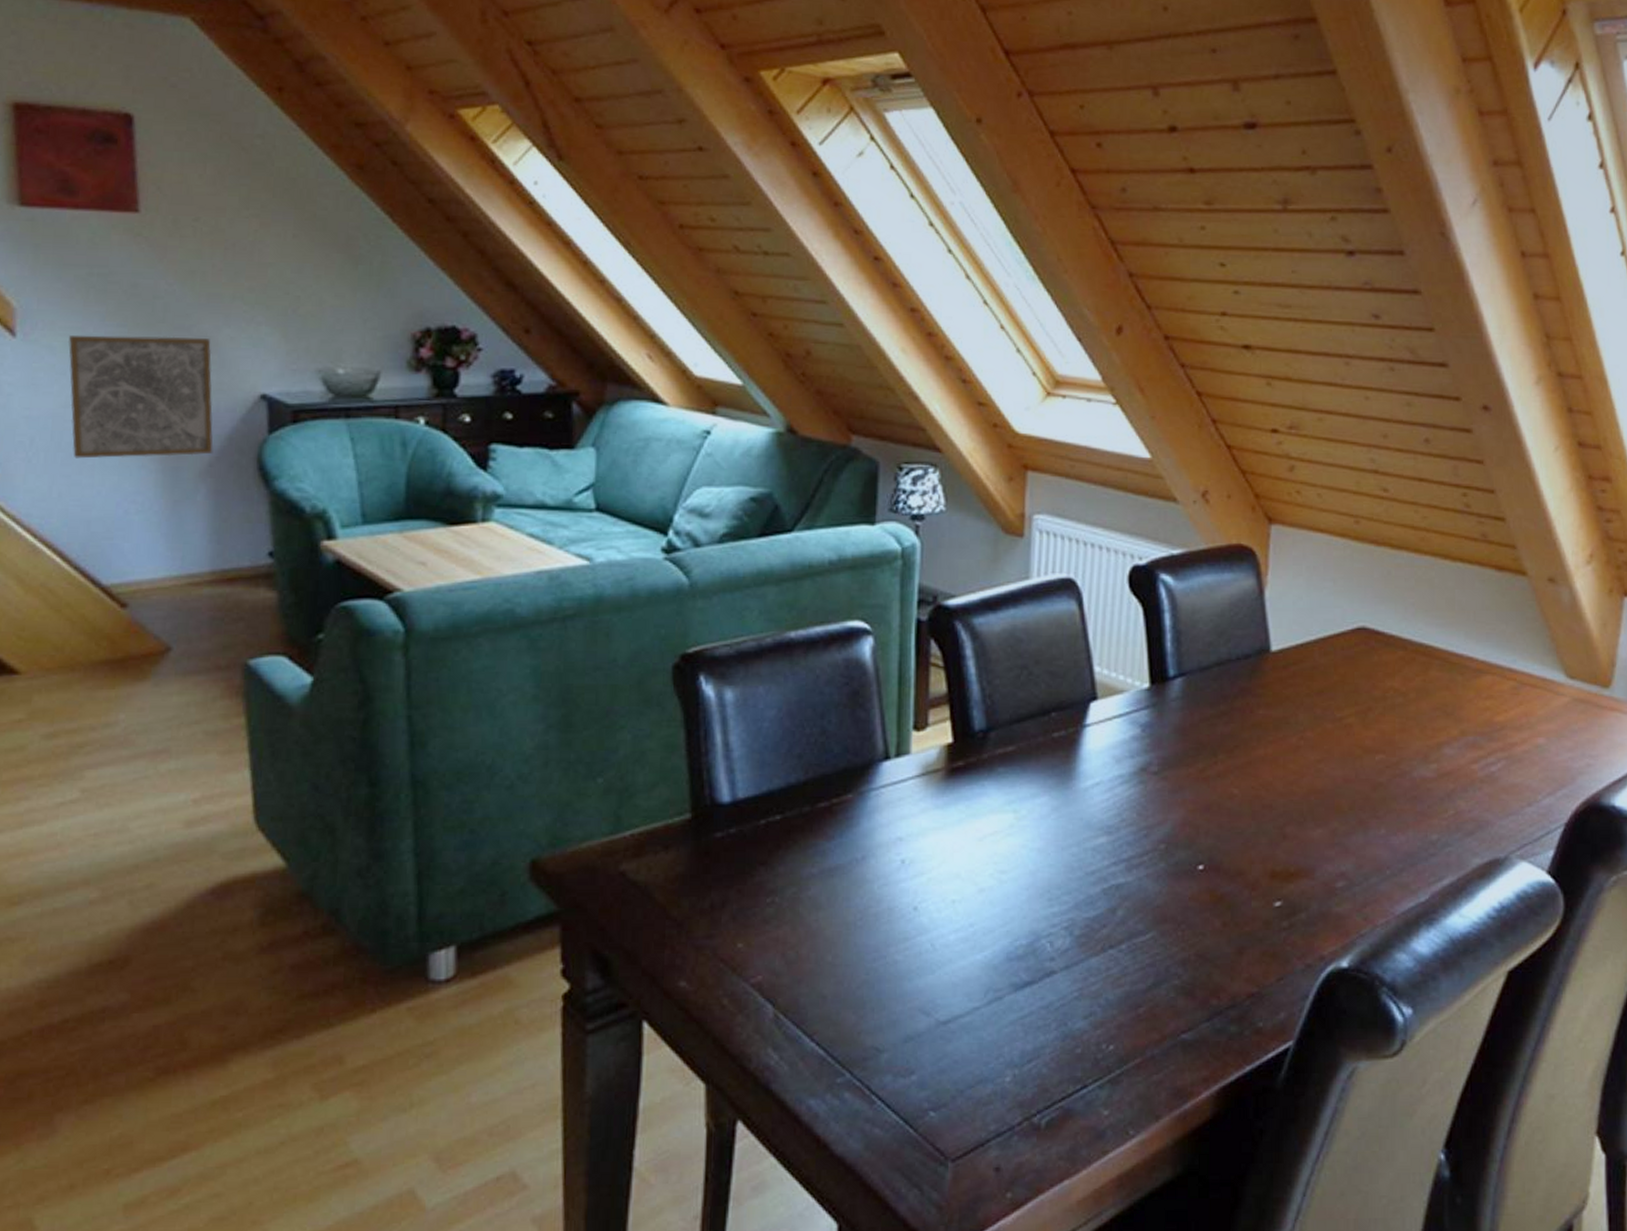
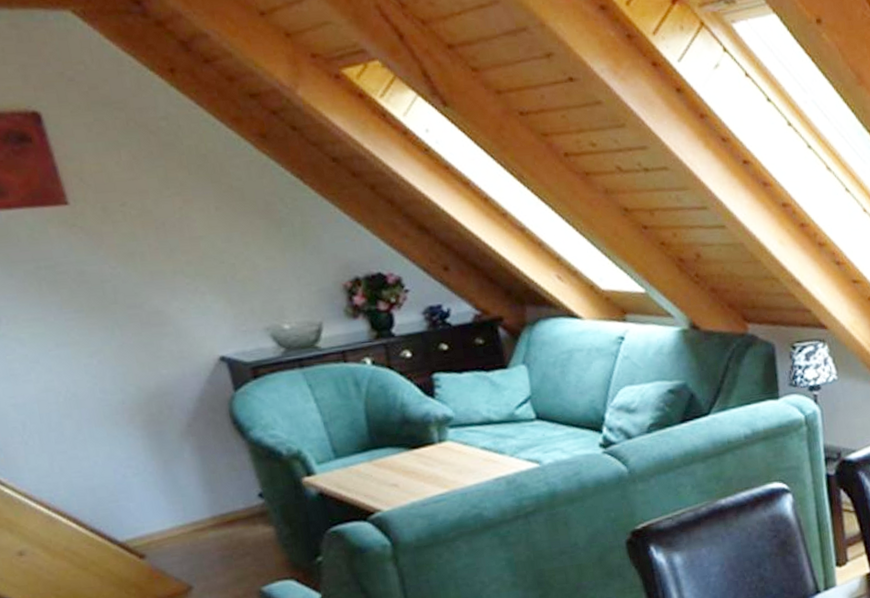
wall art: present [68,334,213,459] -> none [33,313,189,436]

